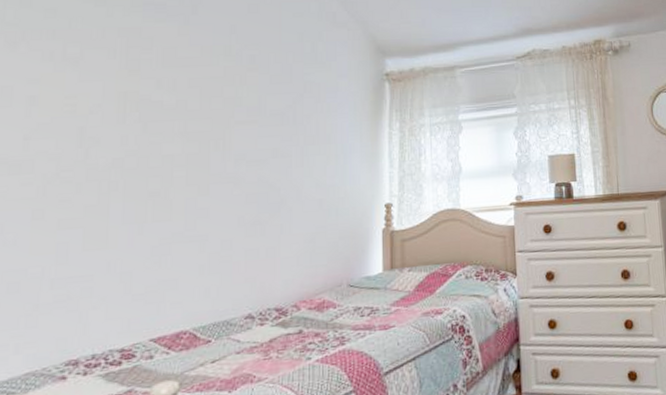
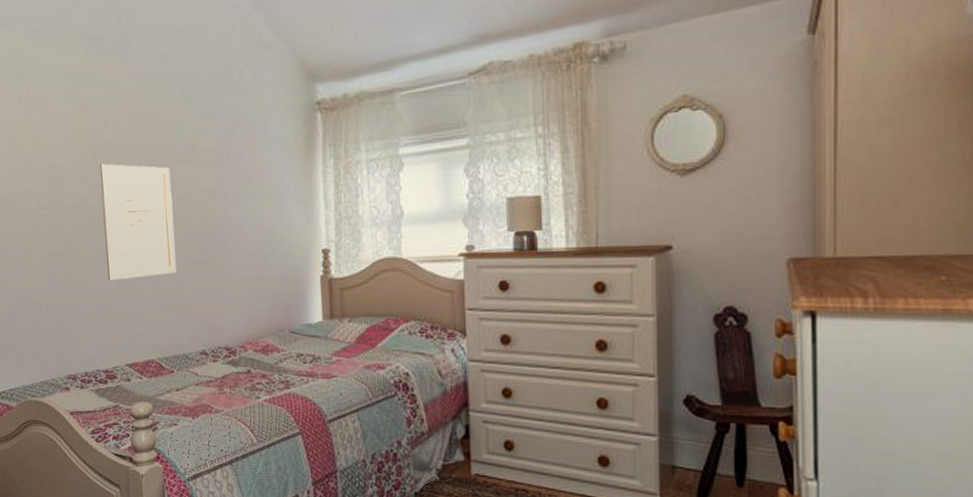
wall art: none [138,124,229,247] -> present [99,163,176,281]

